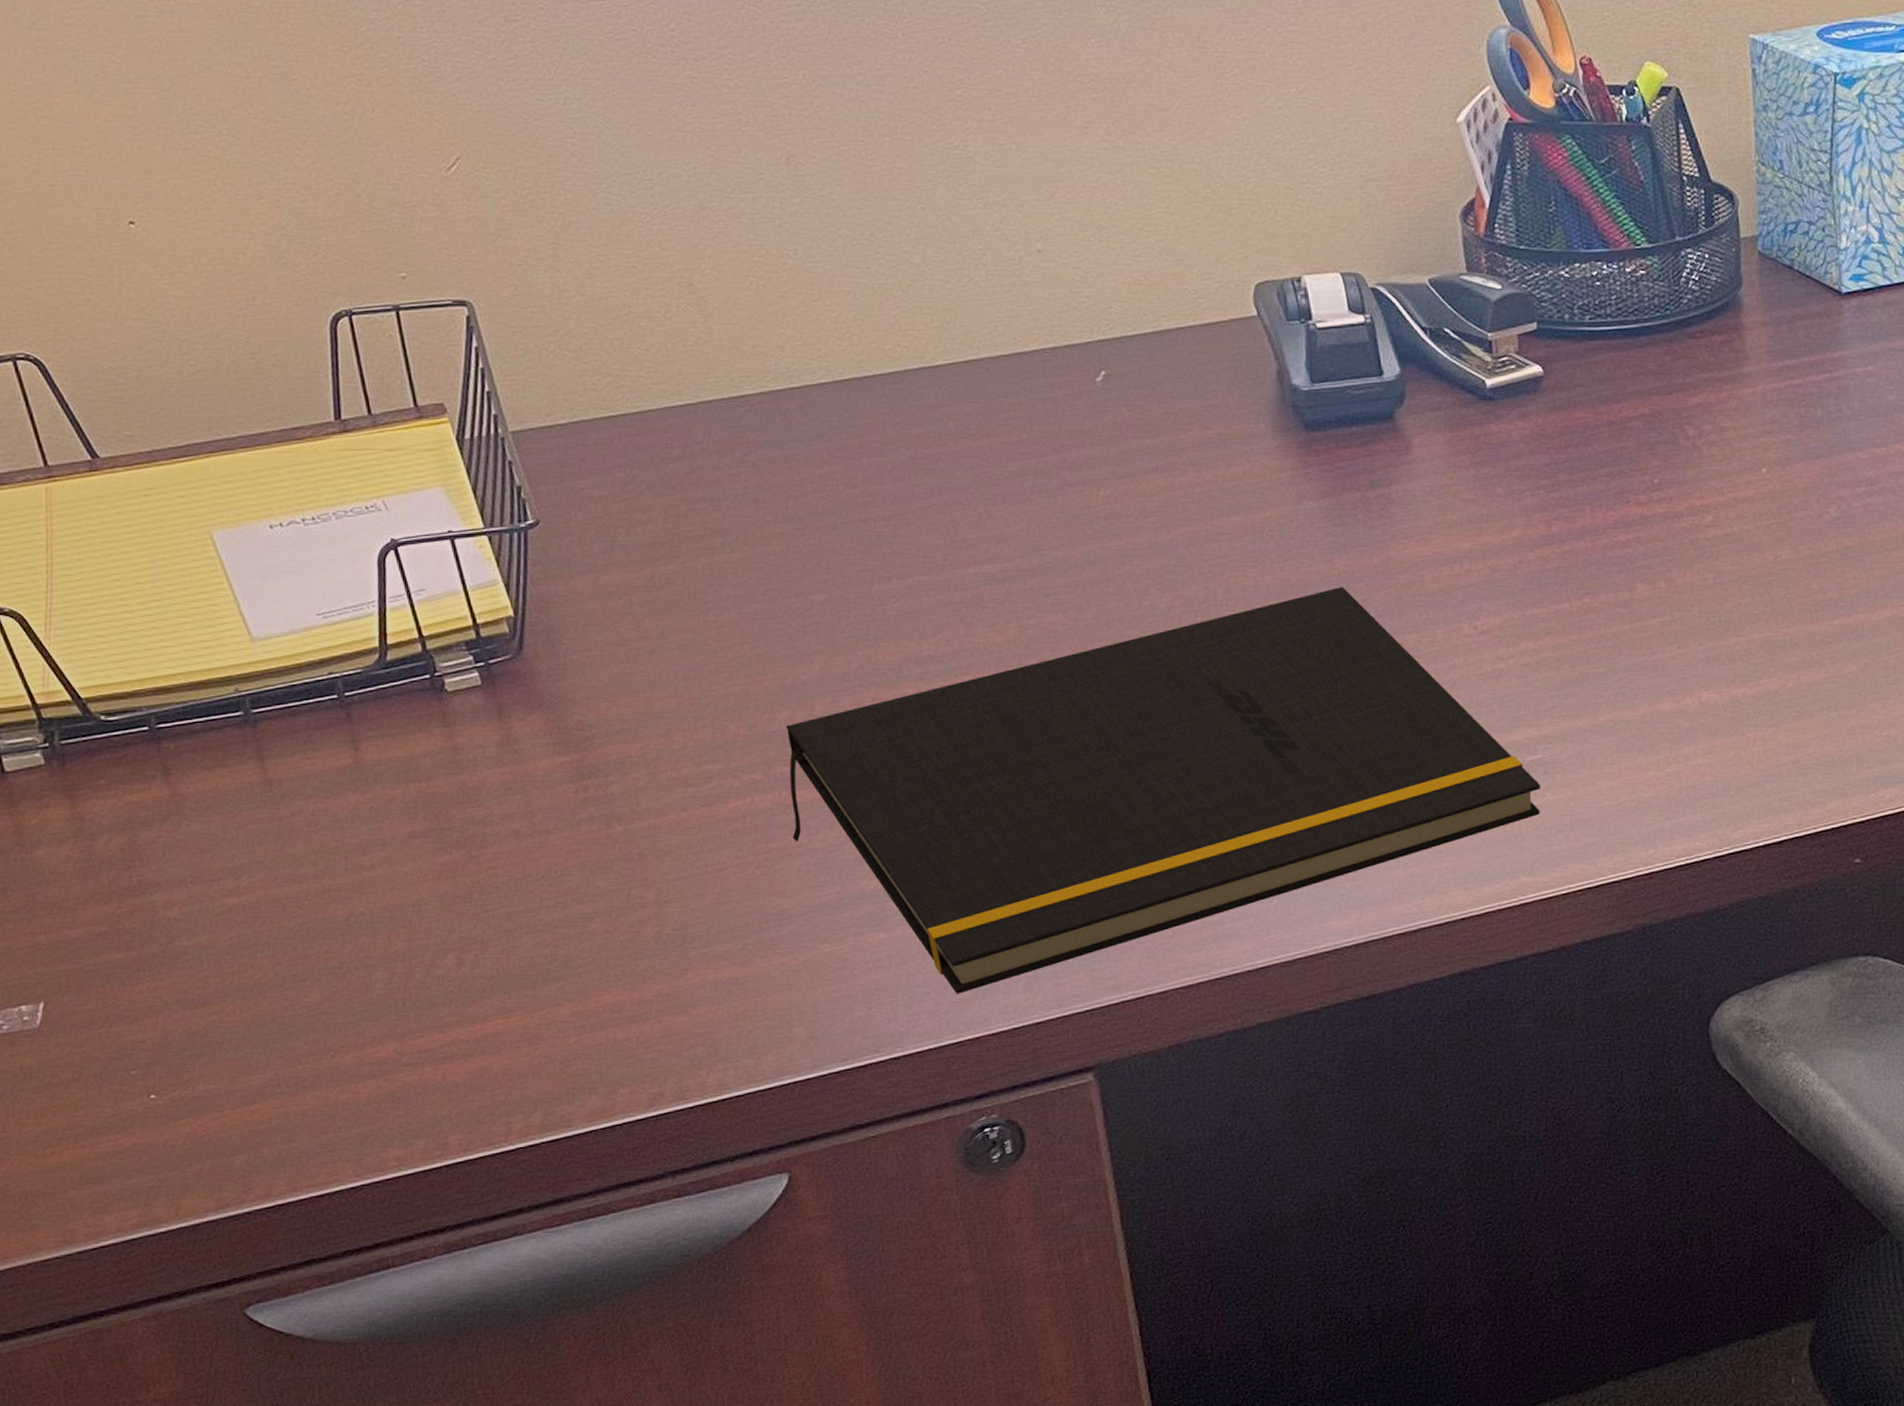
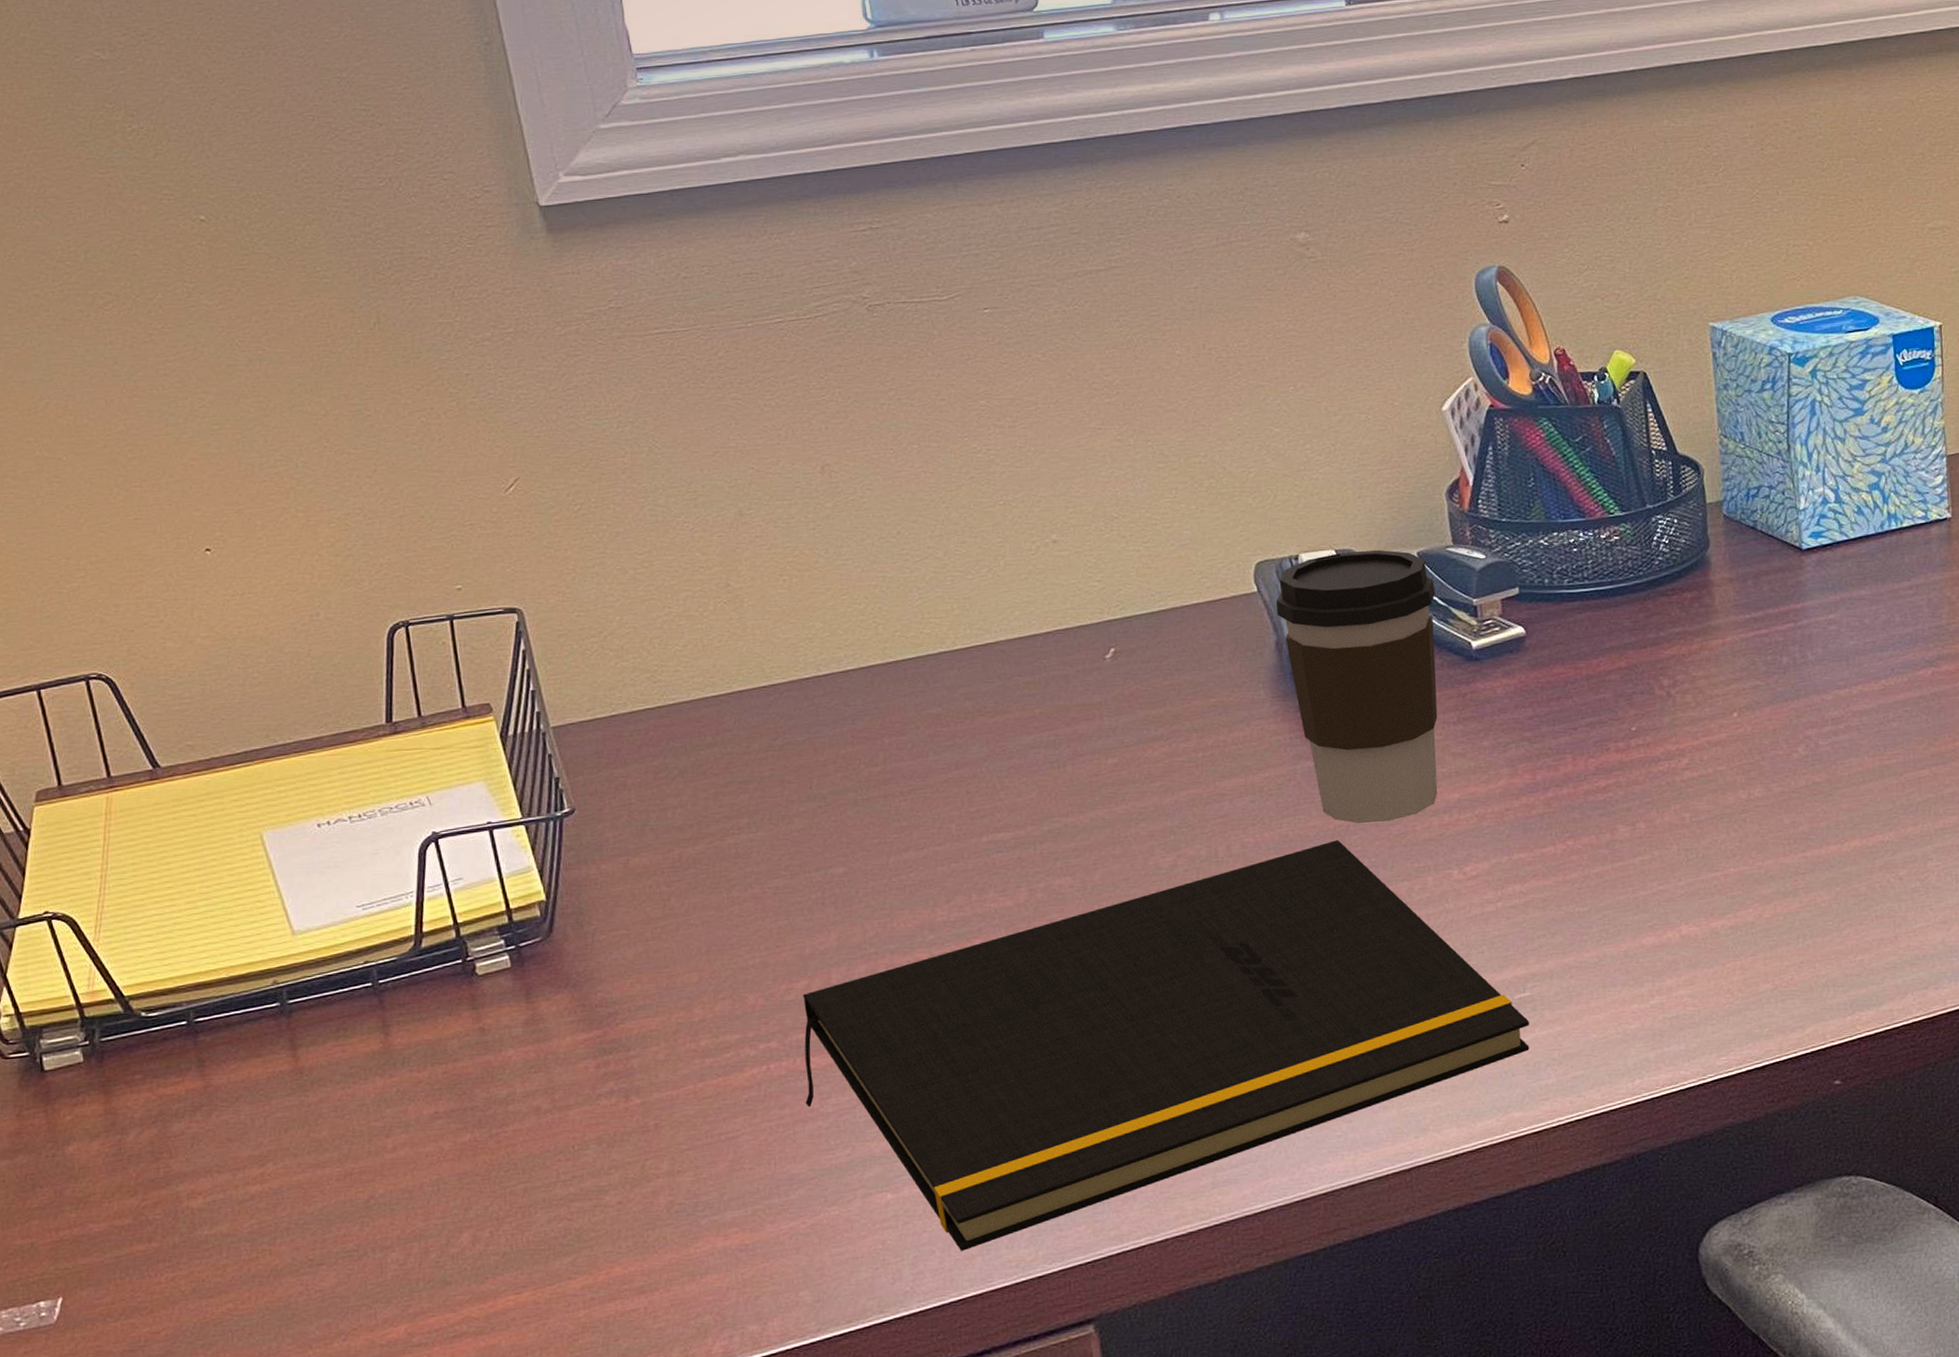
coffee cup: none [1276,274,1449,571] -> present [1275,549,1438,824]

